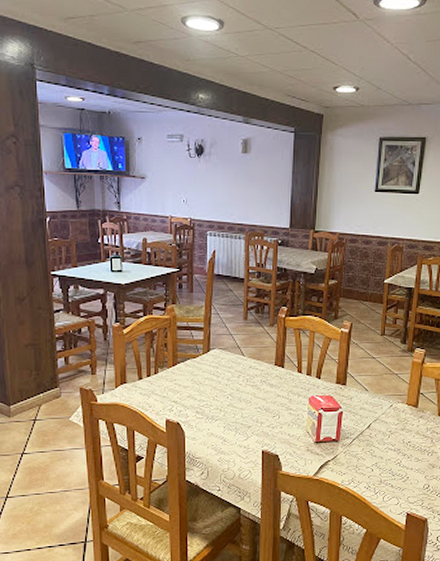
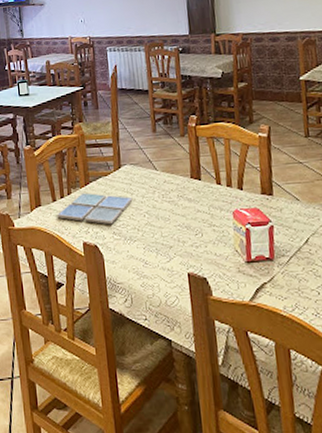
drink coaster: none [142,373,218,405] -> present [57,192,133,225]

